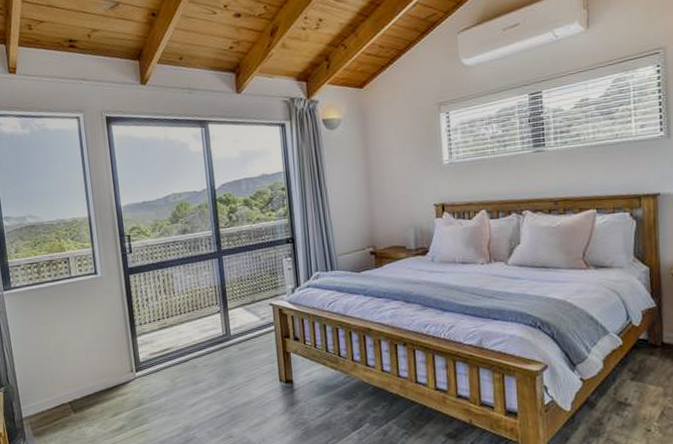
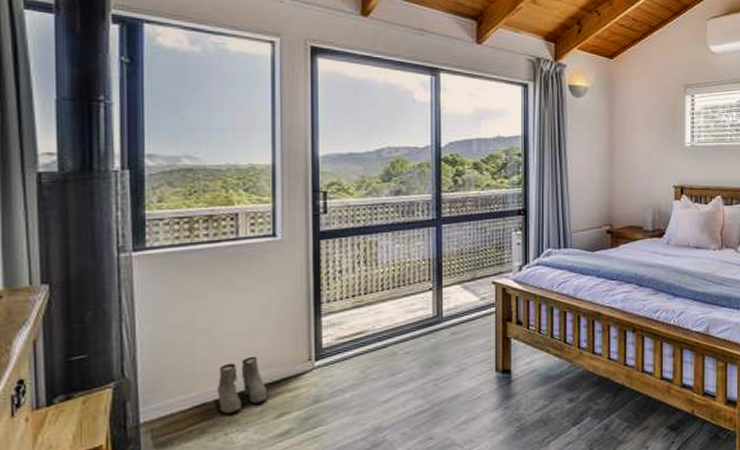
boots: none [69,368,105,412] -> present [217,356,268,414]

